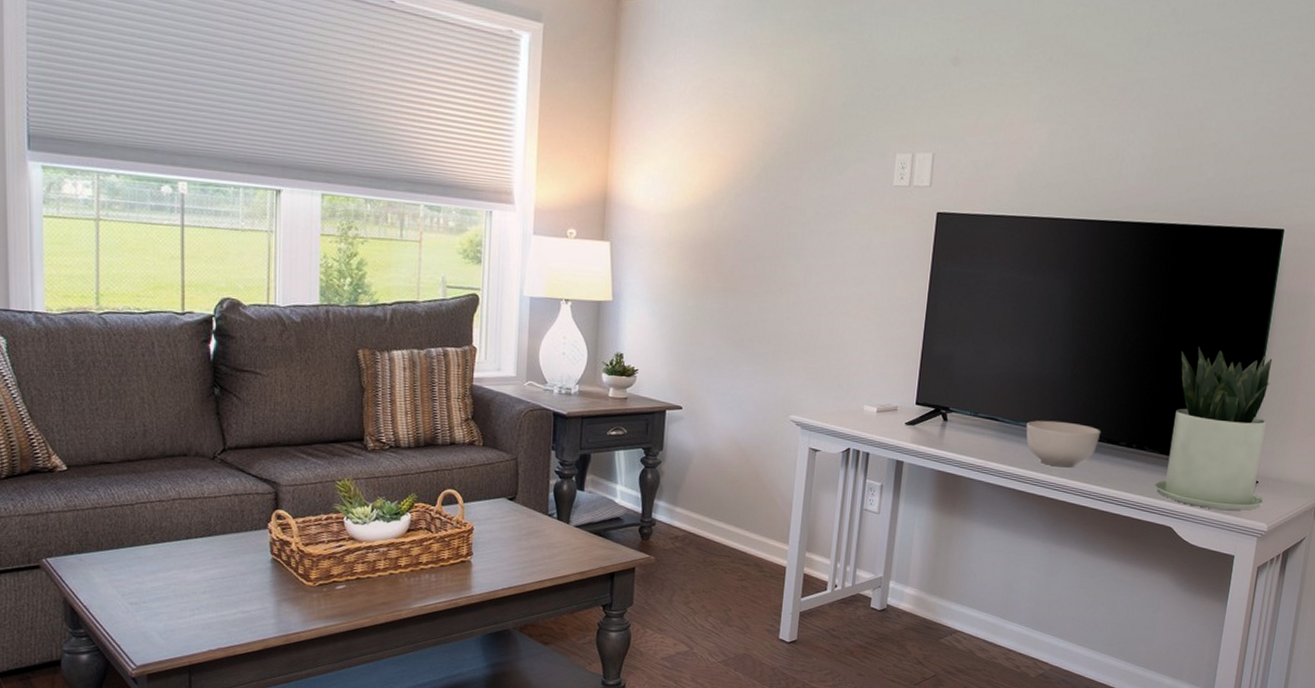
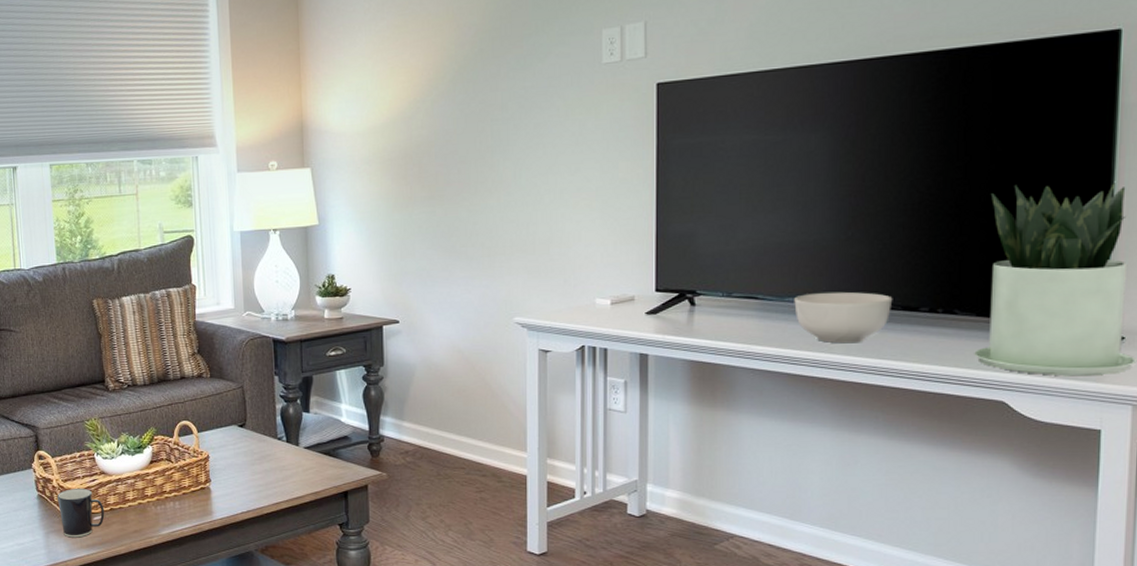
mug: none [295,554,350,609] -> present [57,489,105,539]

